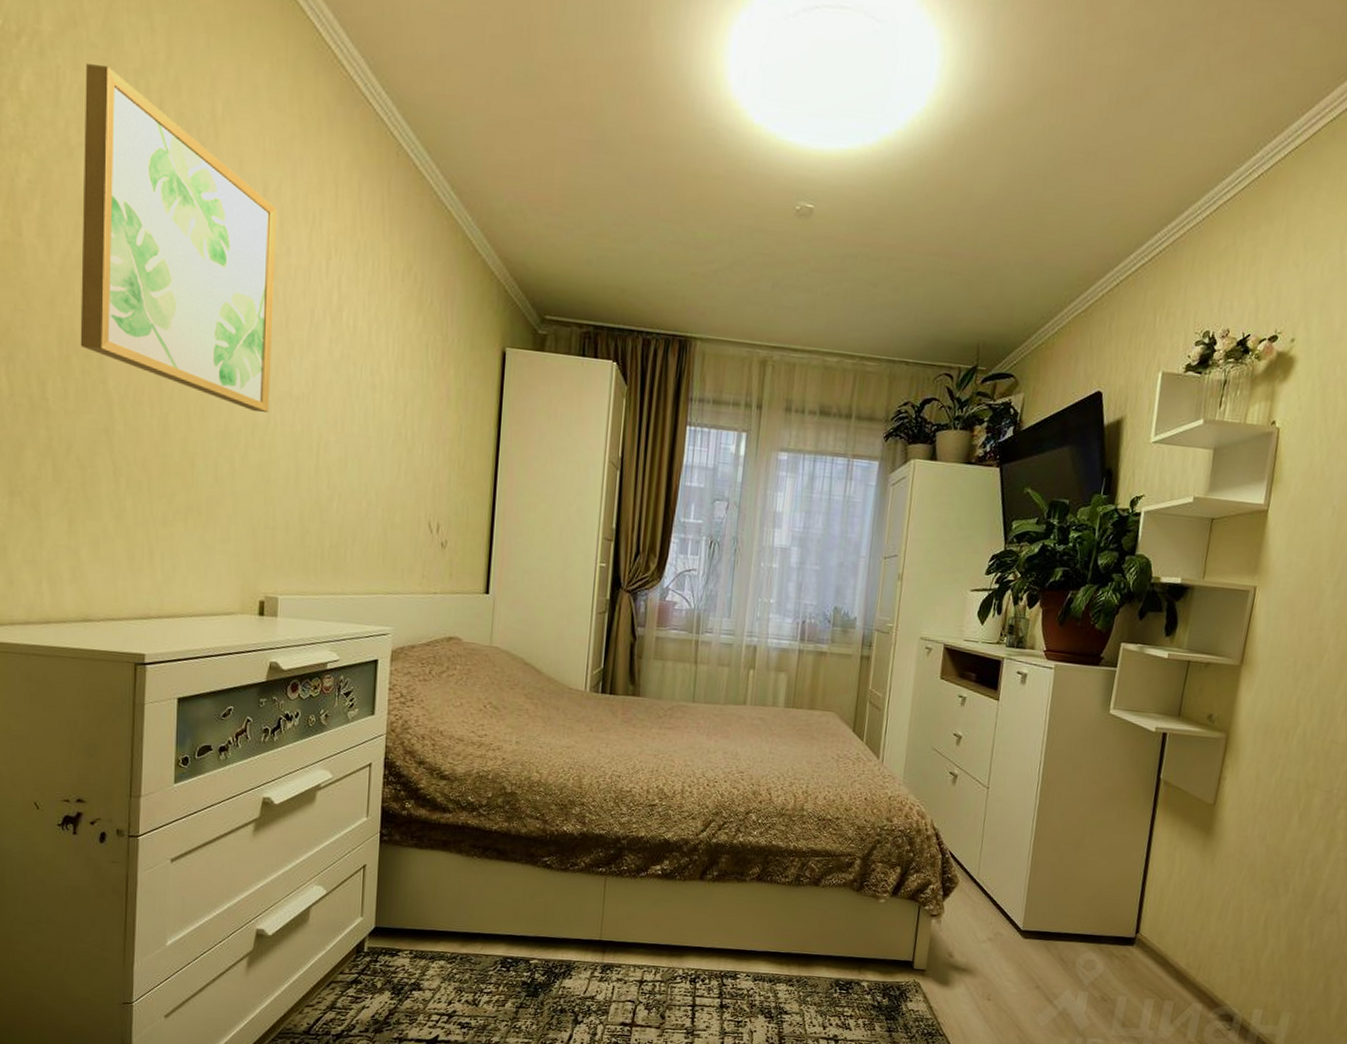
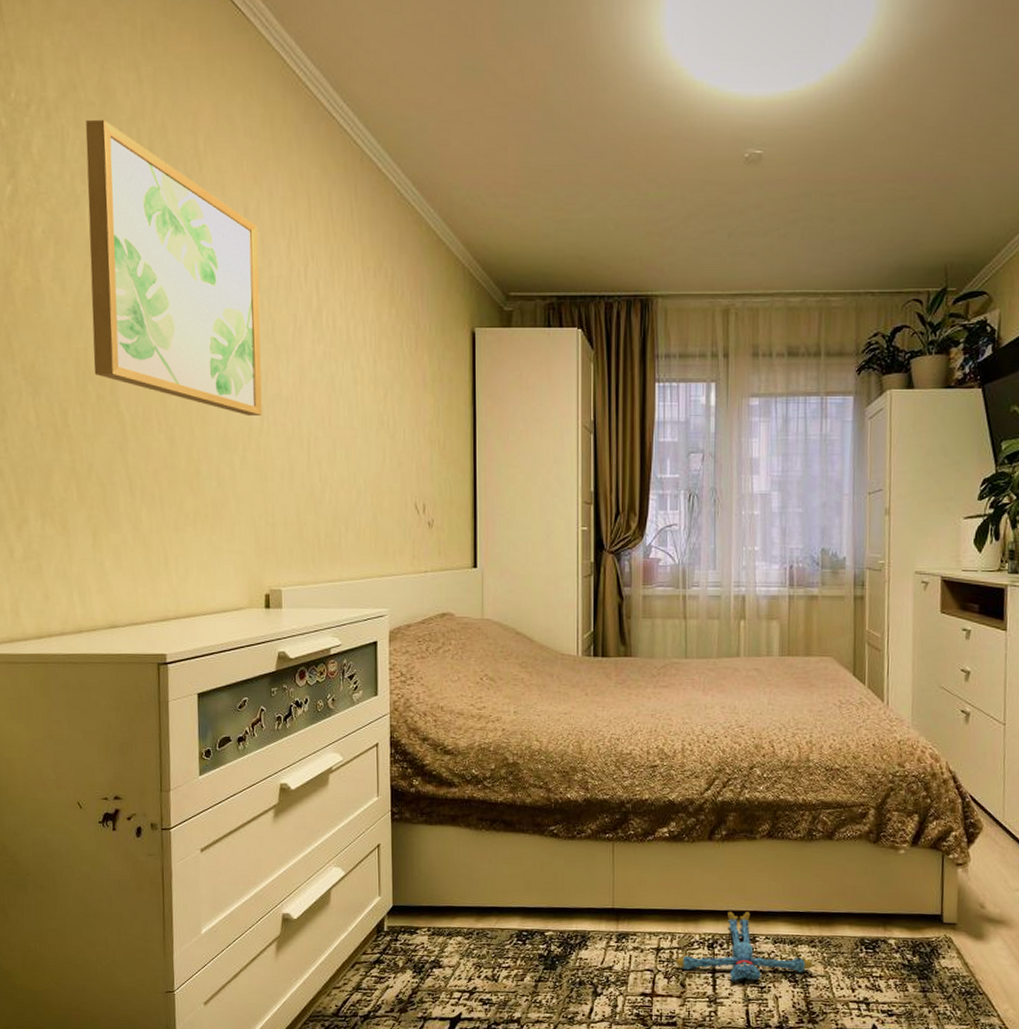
plush toy: none [657,948,789,1015] -> present [676,911,813,981]

